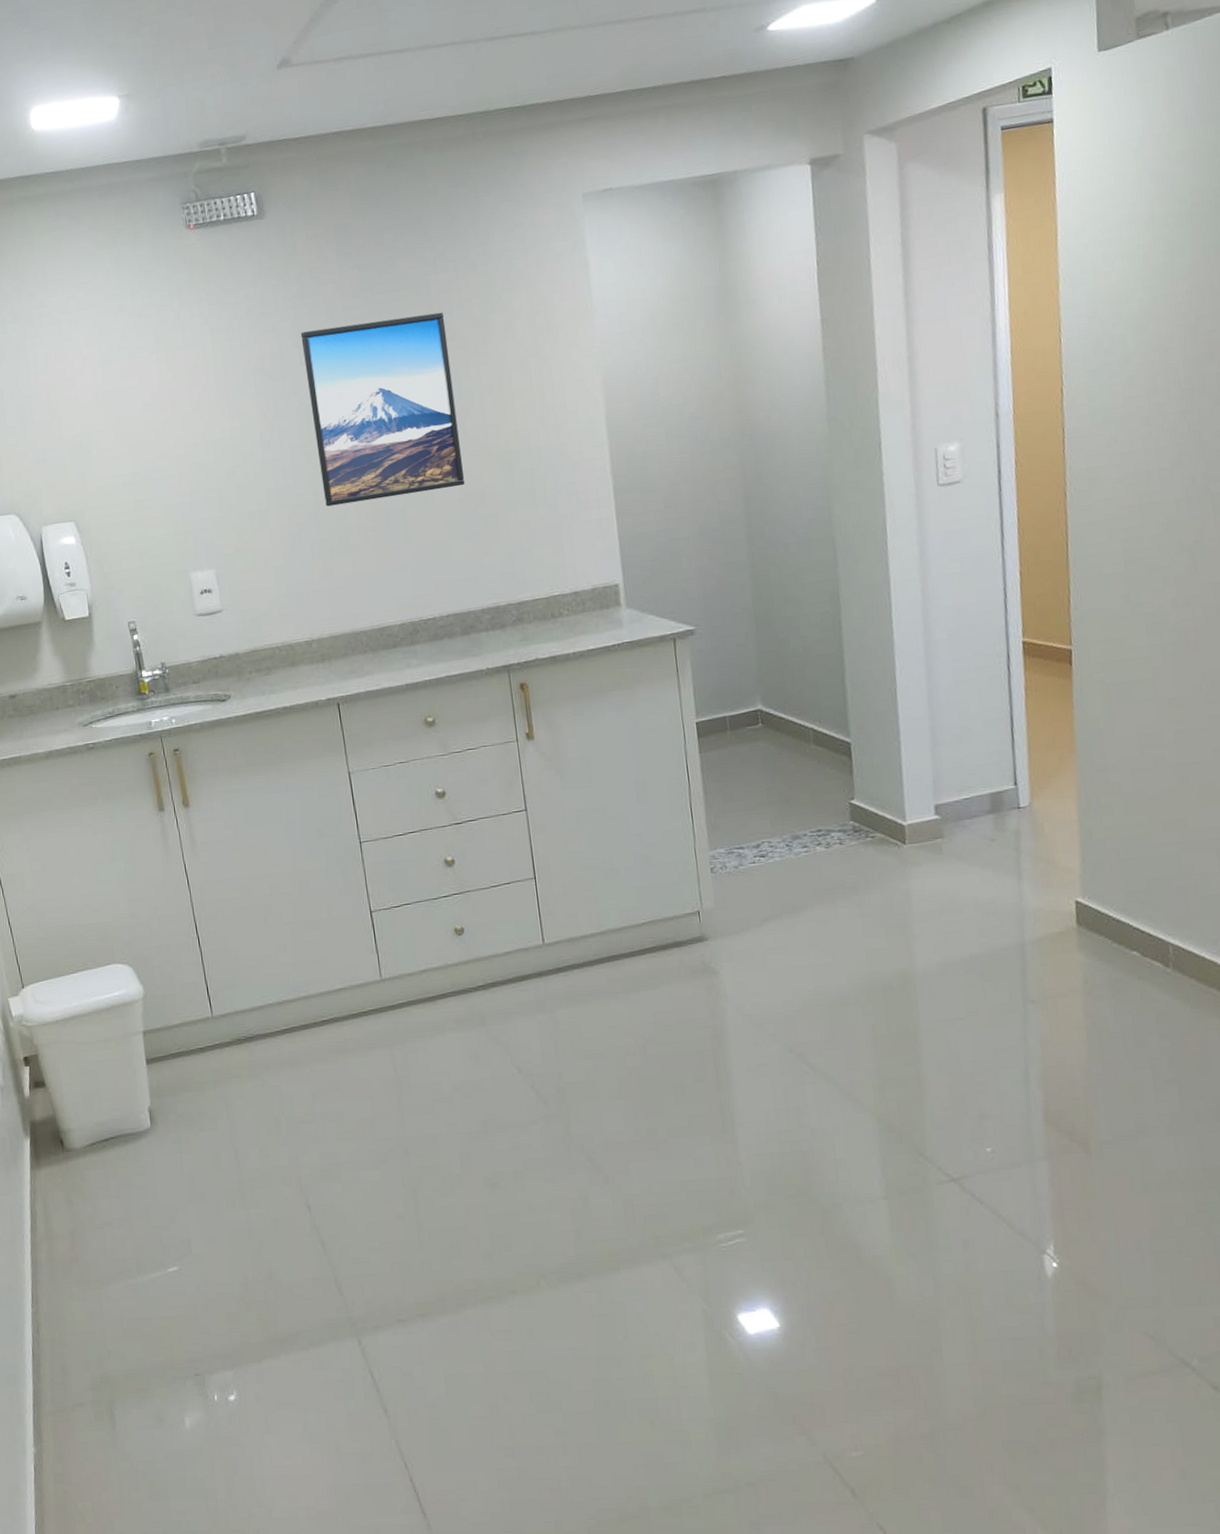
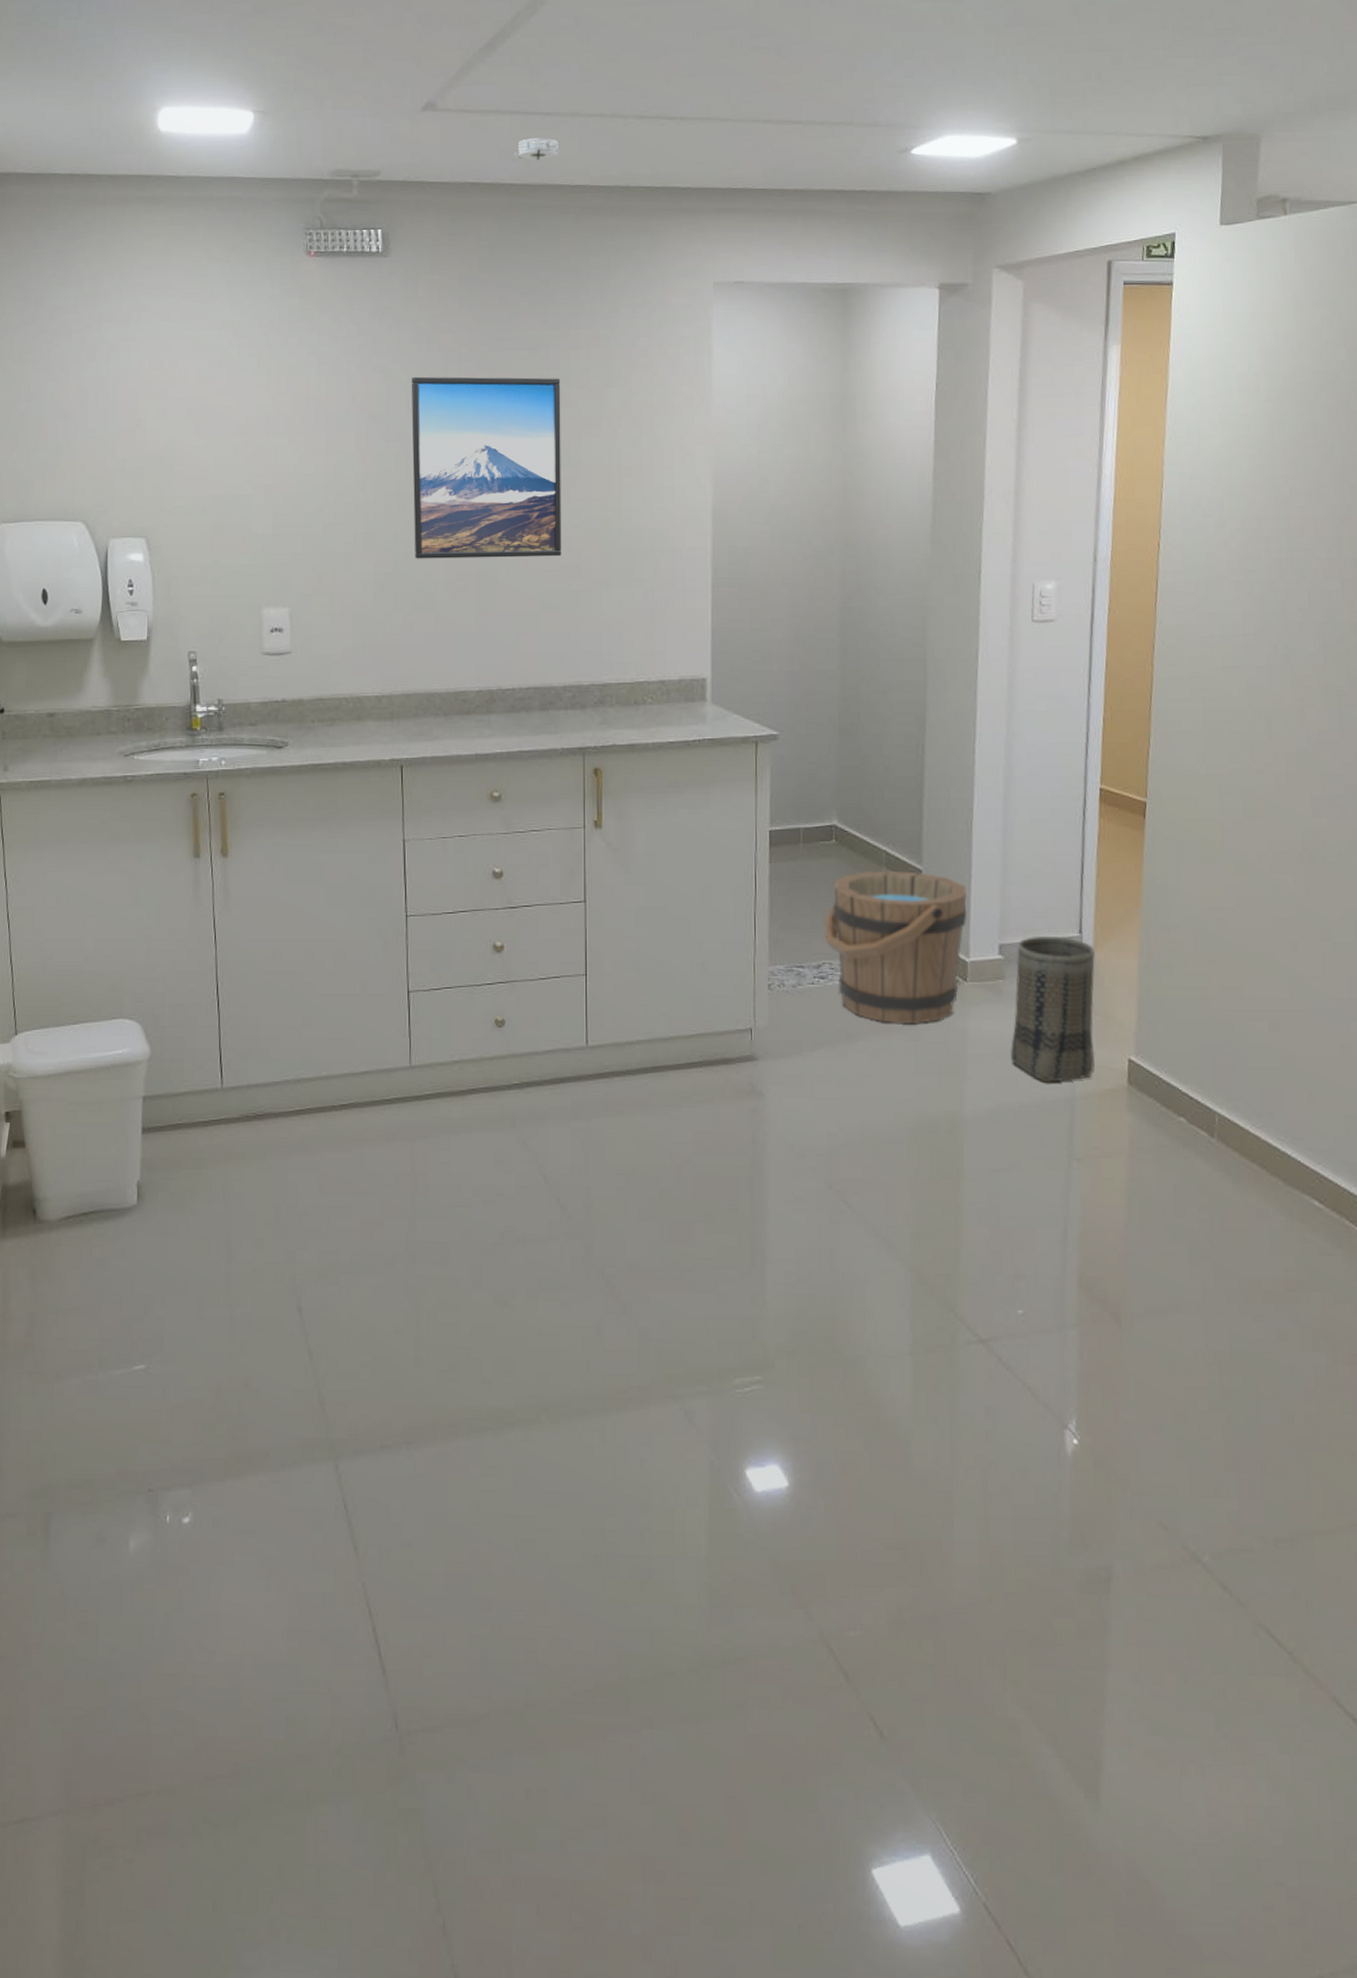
smoke detector: none [371,76,419,104] -> present [513,138,562,161]
bucket: none [759,745,900,892] -> present [824,870,968,1023]
basket: none [953,790,1042,932] -> present [1011,935,1095,1083]

